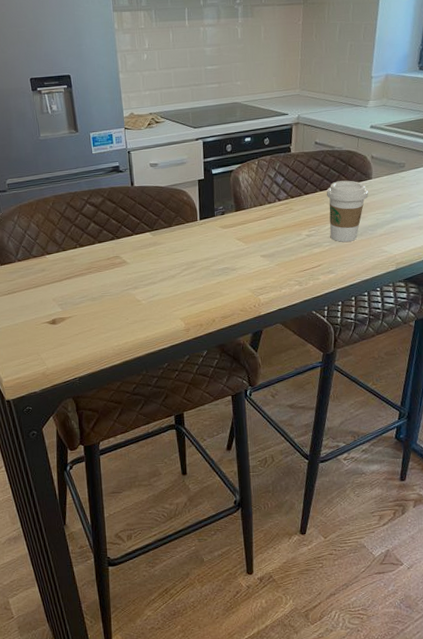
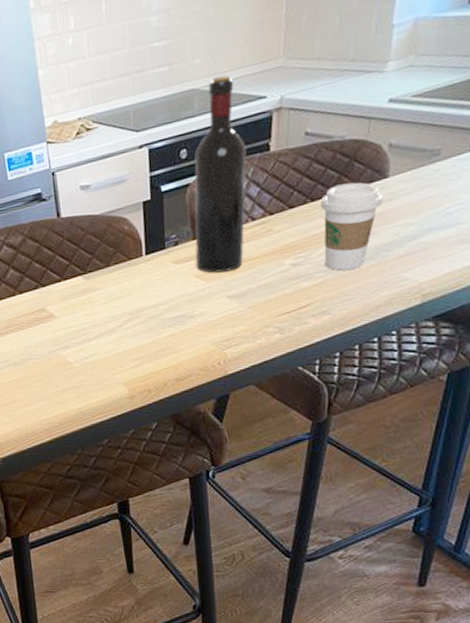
wine bottle: none [237,96,274,238] -> present [194,75,247,273]

